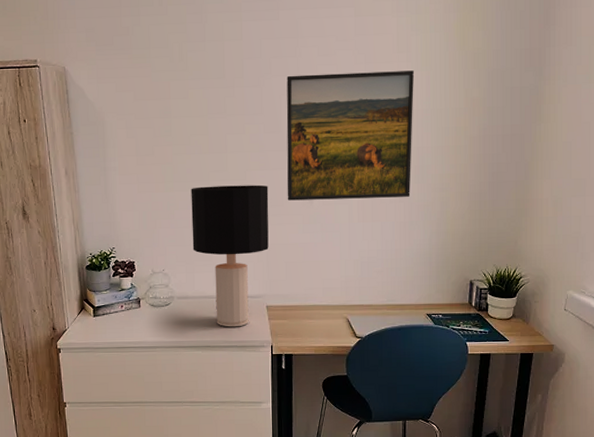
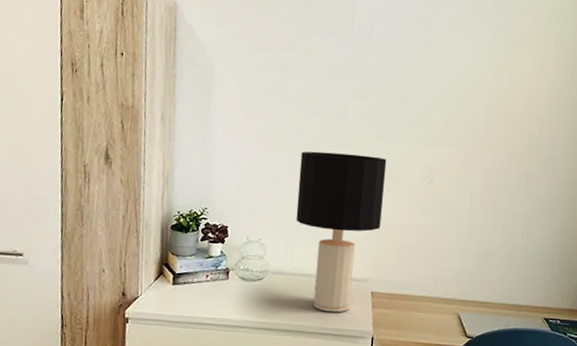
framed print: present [286,70,415,201] -> none [406,44,552,189]

